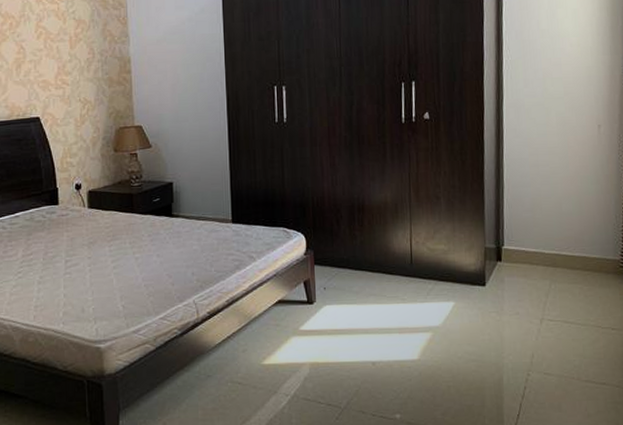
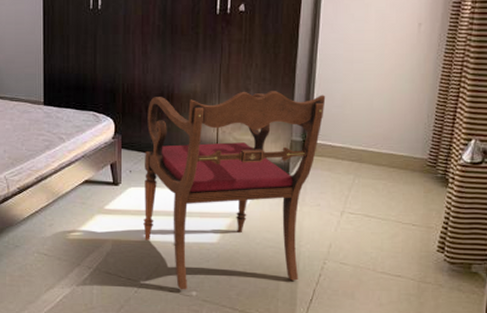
armchair: none [338,198,516,413] -> present [143,91,326,290]

